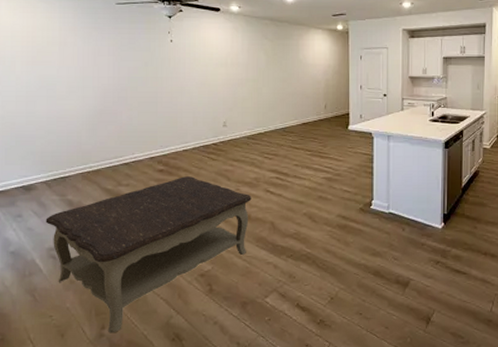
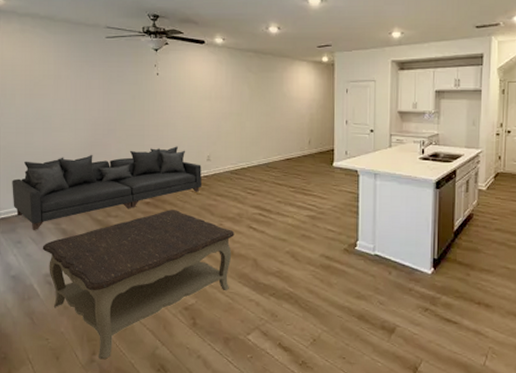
sofa: none [11,113,218,203] -> present [12,146,202,230]

